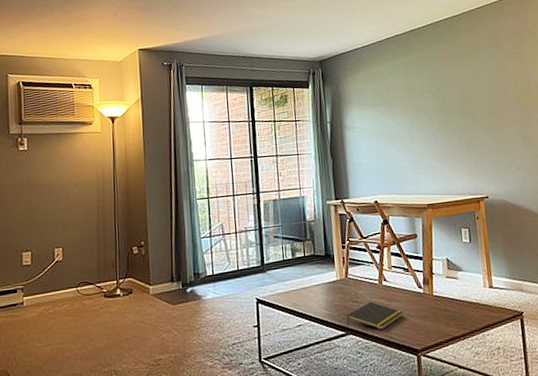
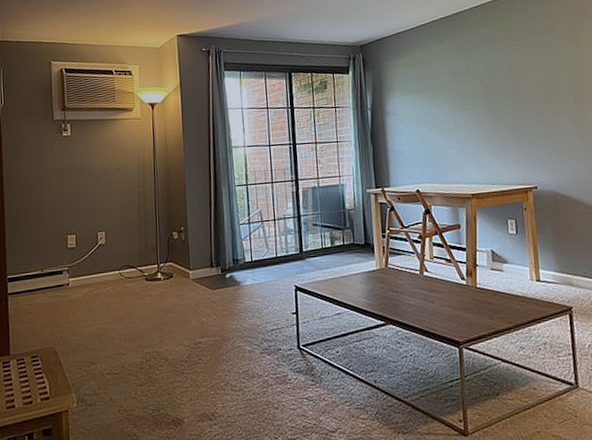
notepad: present [346,301,404,330] -> none [385,291,446,321]

